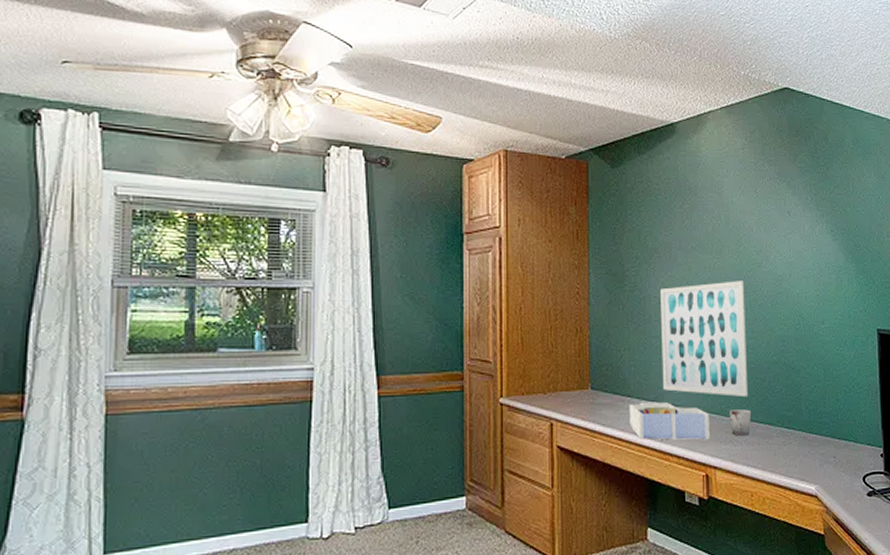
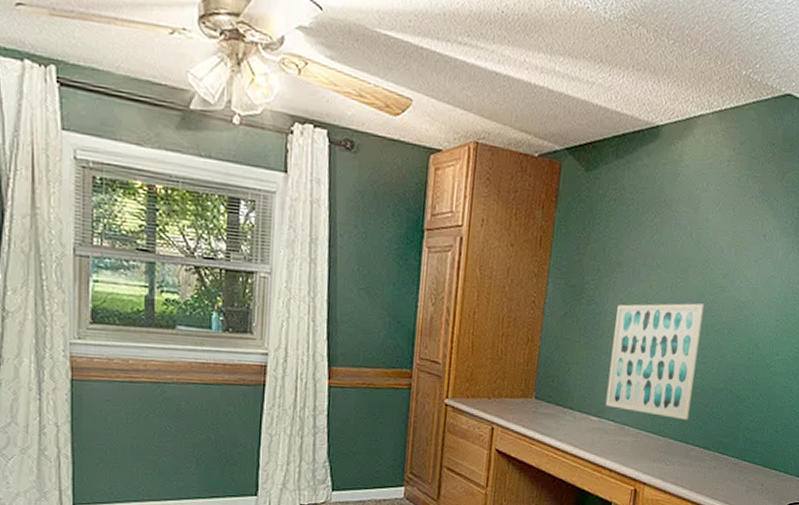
desk organizer: present [629,401,710,440] -> none [568,415,647,456]
cup: present [729,409,752,436] -> none [666,431,689,457]

